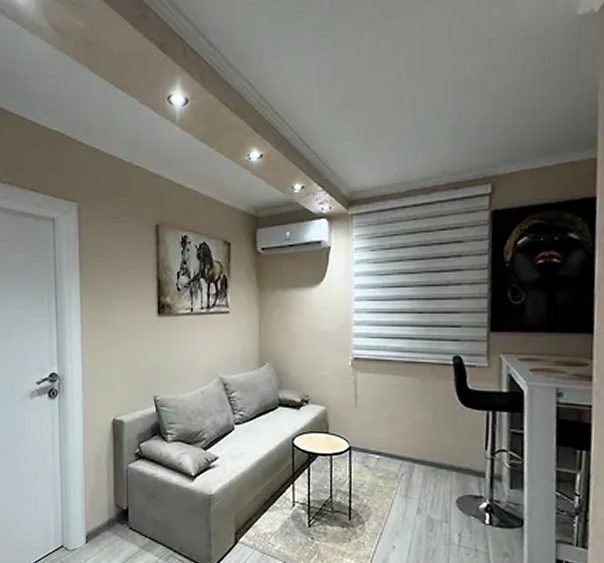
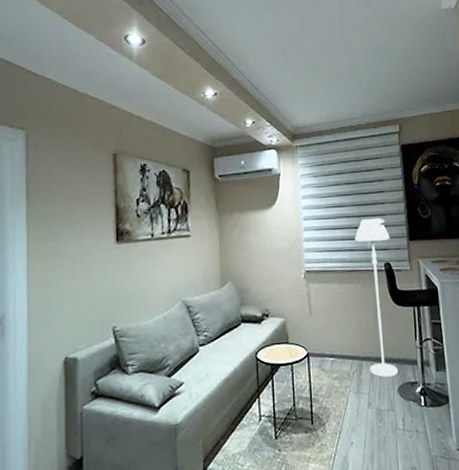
floor lamp: none [417,301,464,486] -> present [355,217,398,378]

